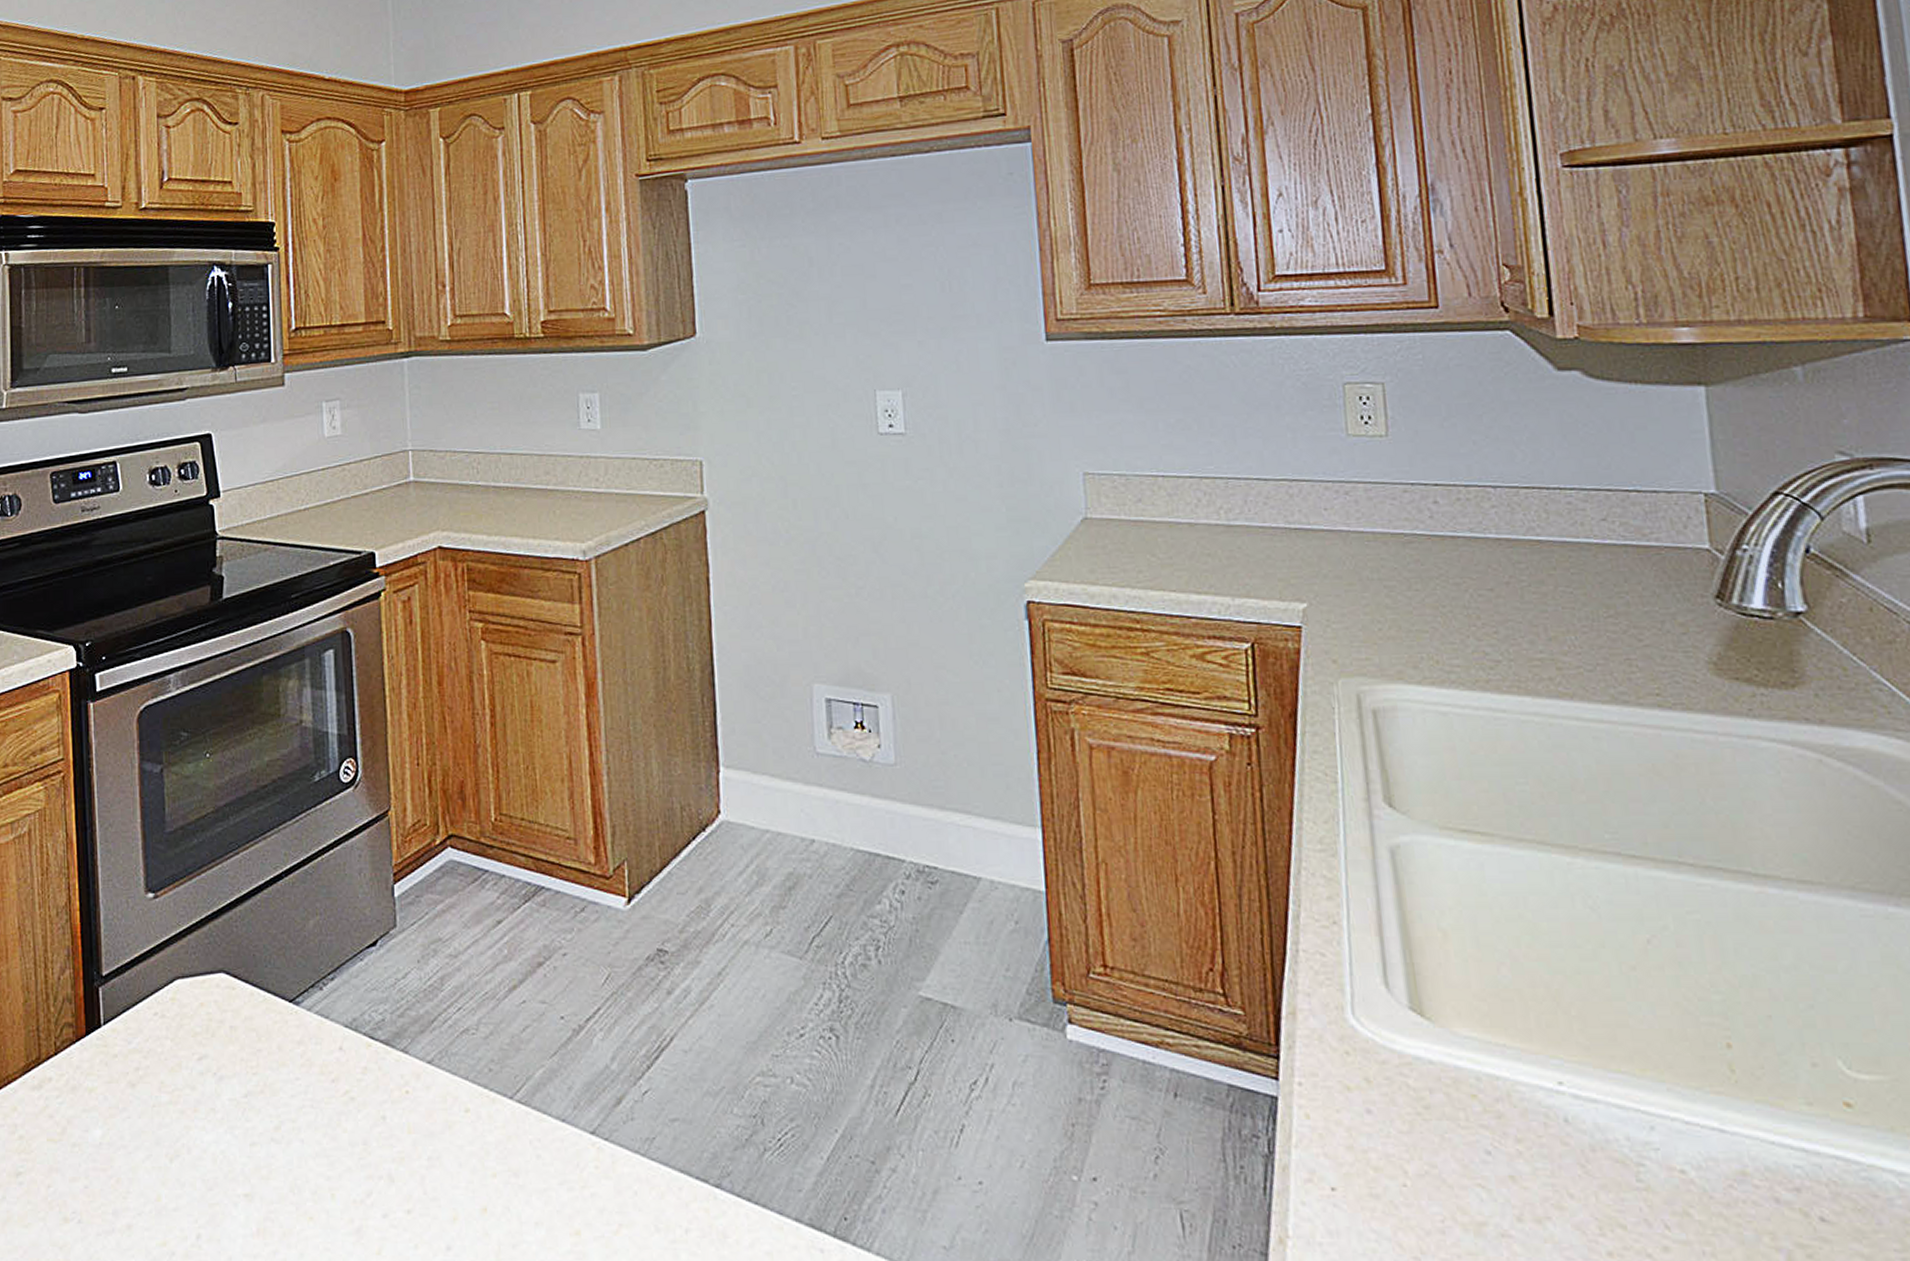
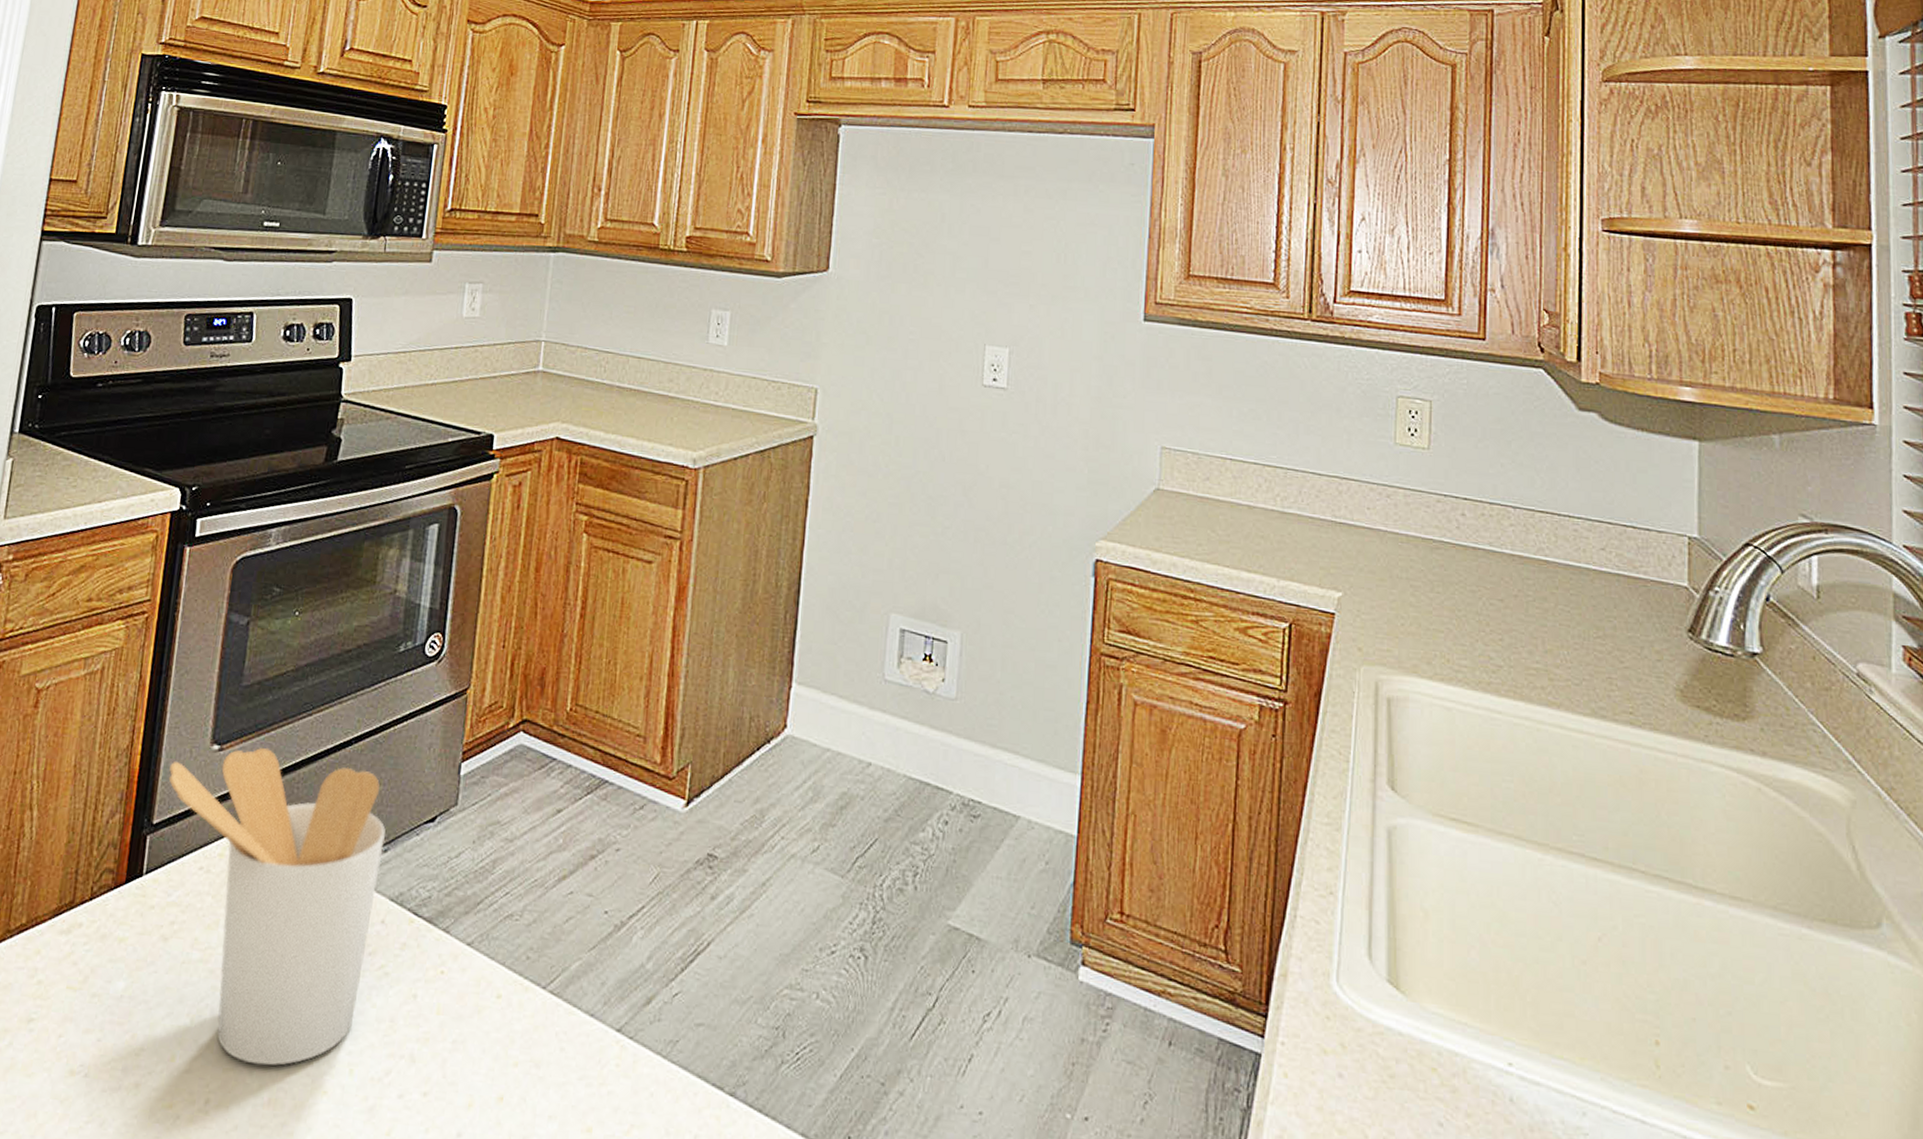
utensil holder: none [110,890,330,1198] -> present [168,747,386,1066]

